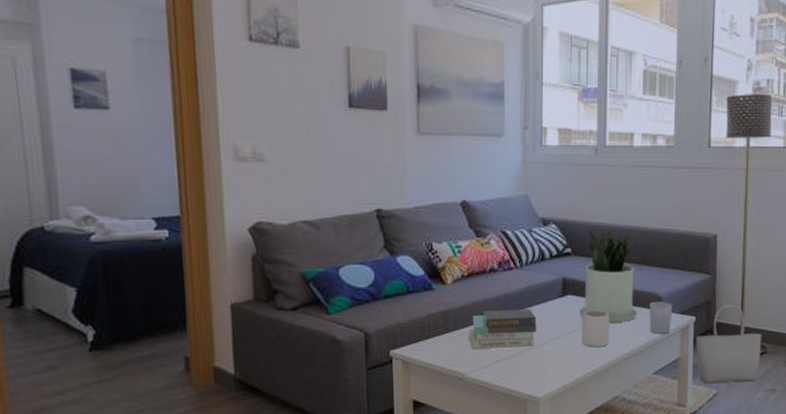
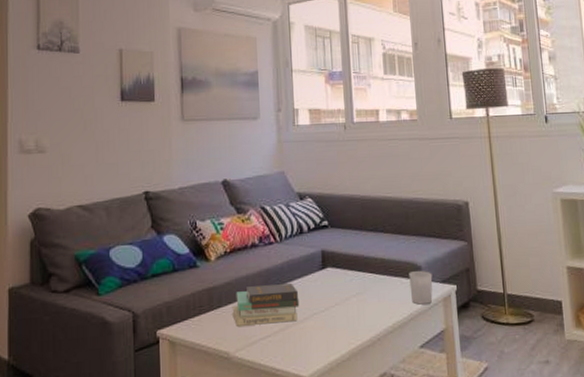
planter: present [578,228,639,323] -> none [339,200,399,294]
mug: present [581,310,611,348] -> none [342,281,372,321]
tote bag: present [695,305,762,383] -> none [458,271,529,356]

